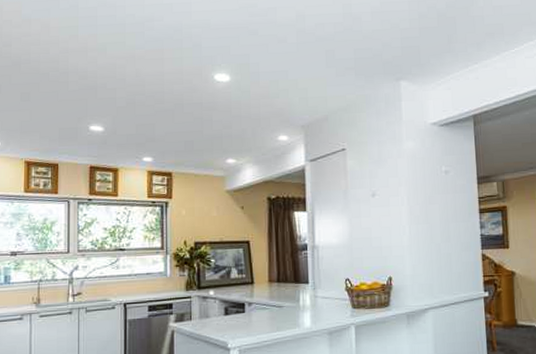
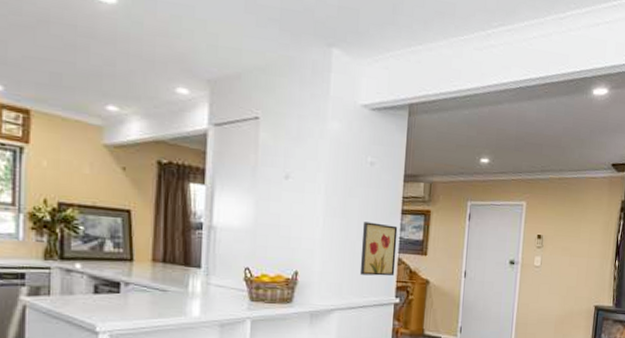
wall art: none [445,224,481,274] -> present [359,222,398,276]

